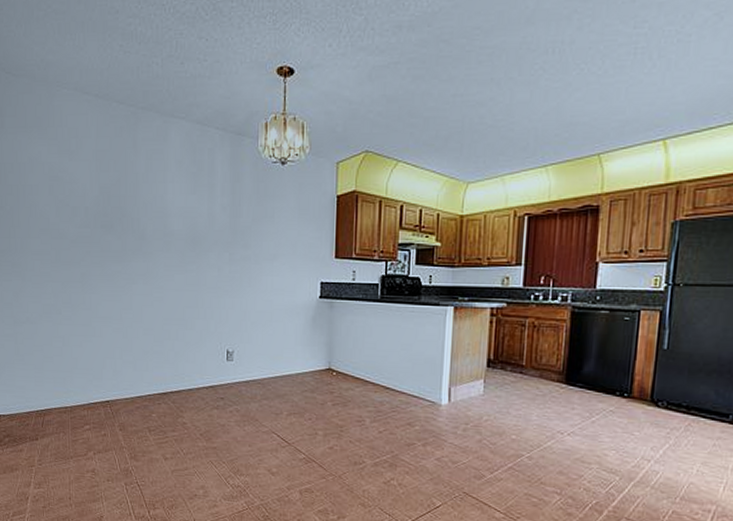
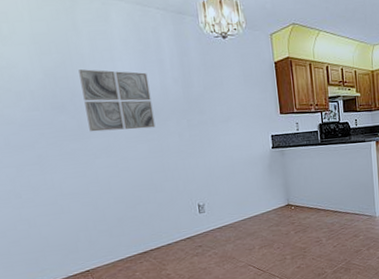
wall art: none [131,189,196,258] -> present [79,69,156,132]

